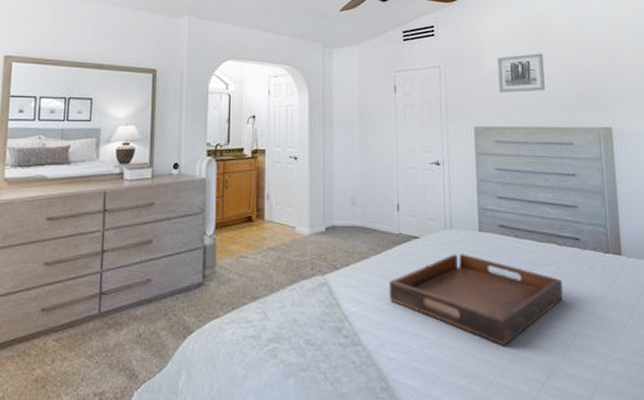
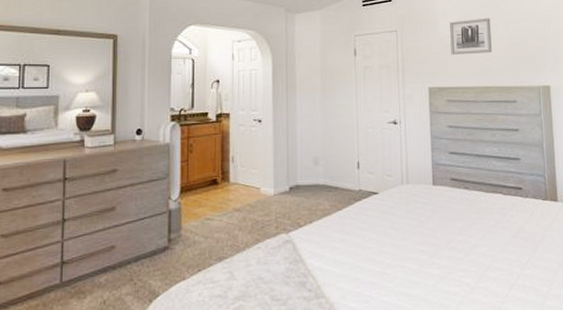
serving tray: present [388,254,564,346] -> none [350,206,508,290]

